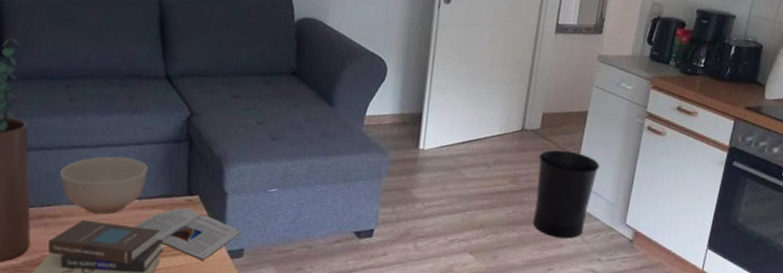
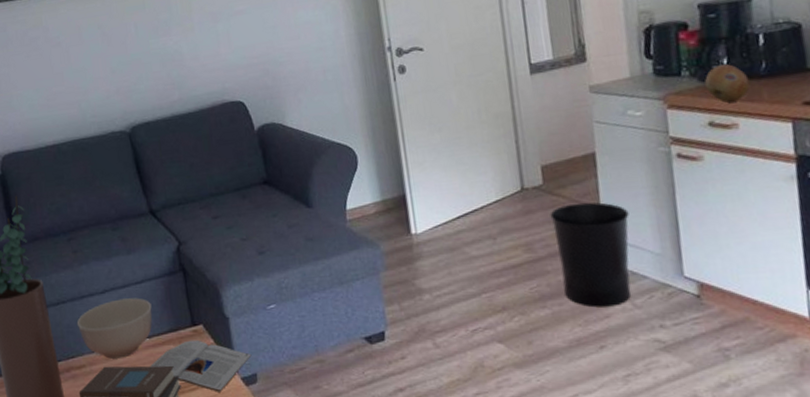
fruit: none [683,63,716,95] -> present [704,64,750,103]

